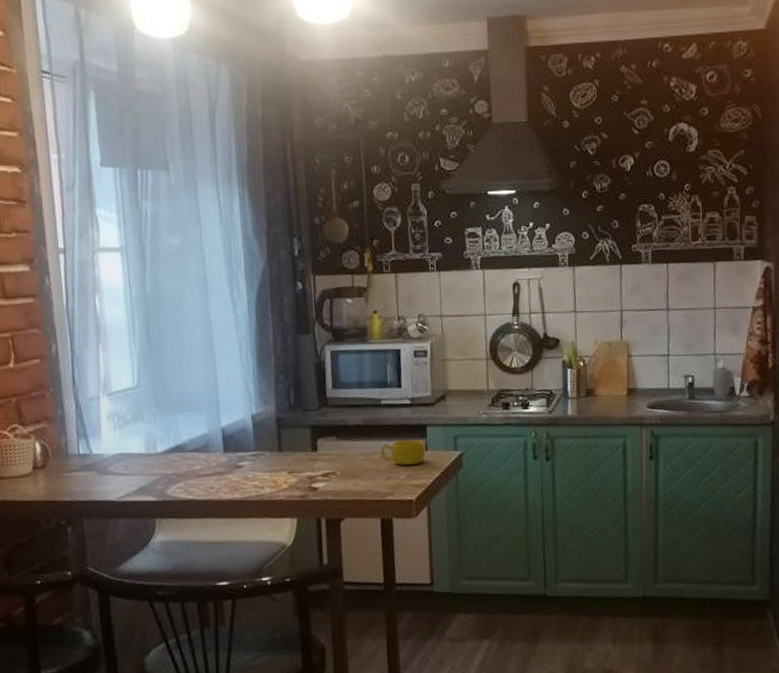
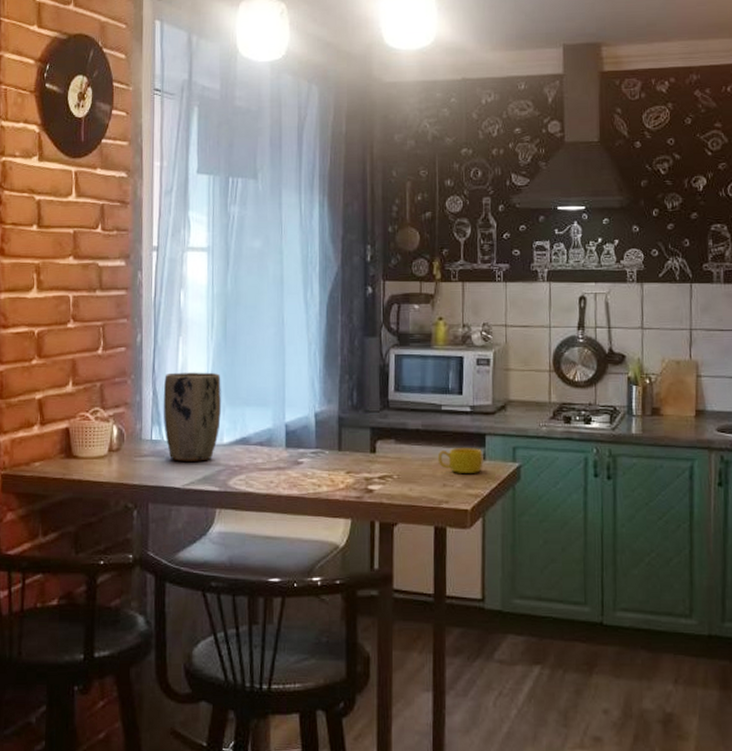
plant pot: none [86,380,153,474] -> present [163,372,221,462]

